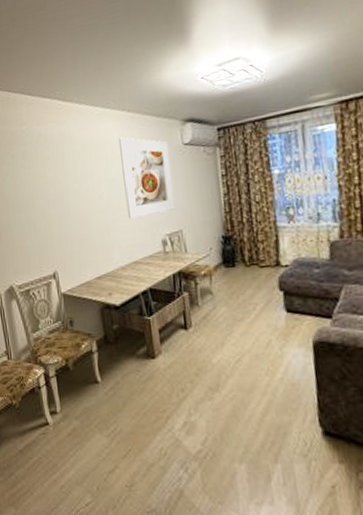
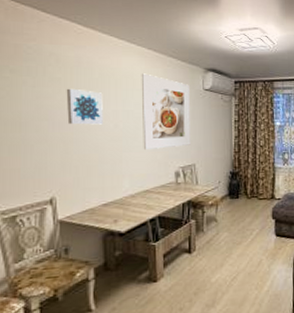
wall art: none [55,164,89,200] -> present [66,88,103,125]

